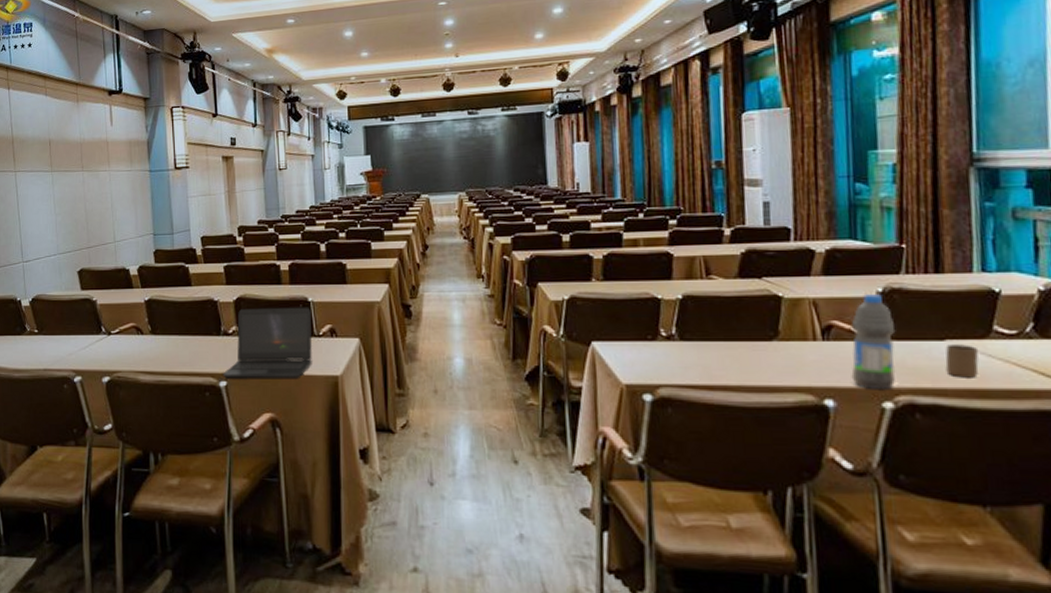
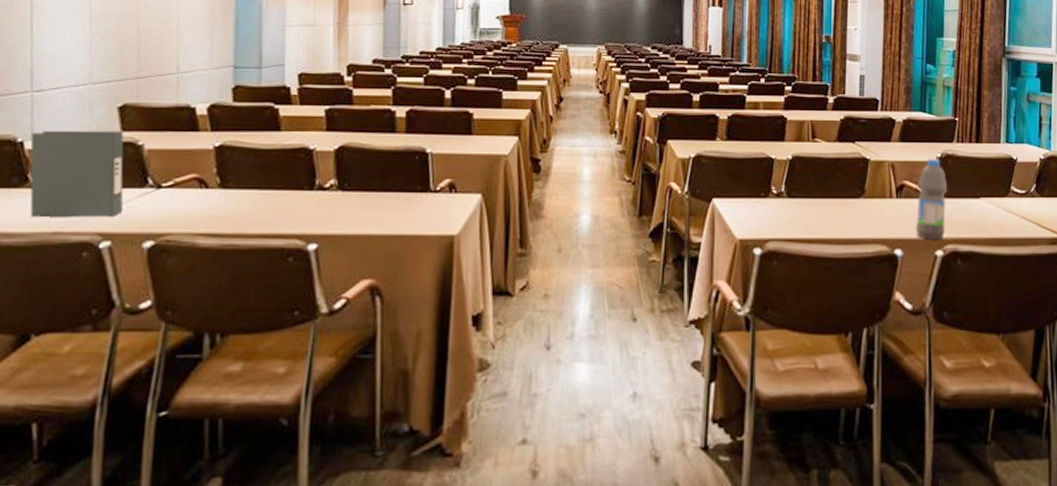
binder: none [25,290,88,358] -> present [30,130,124,218]
laptop computer: present [223,307,312,380] -> none [313,158,428,243]
cup: present [945,345,979,378] -> none [979,202,1000,229]

